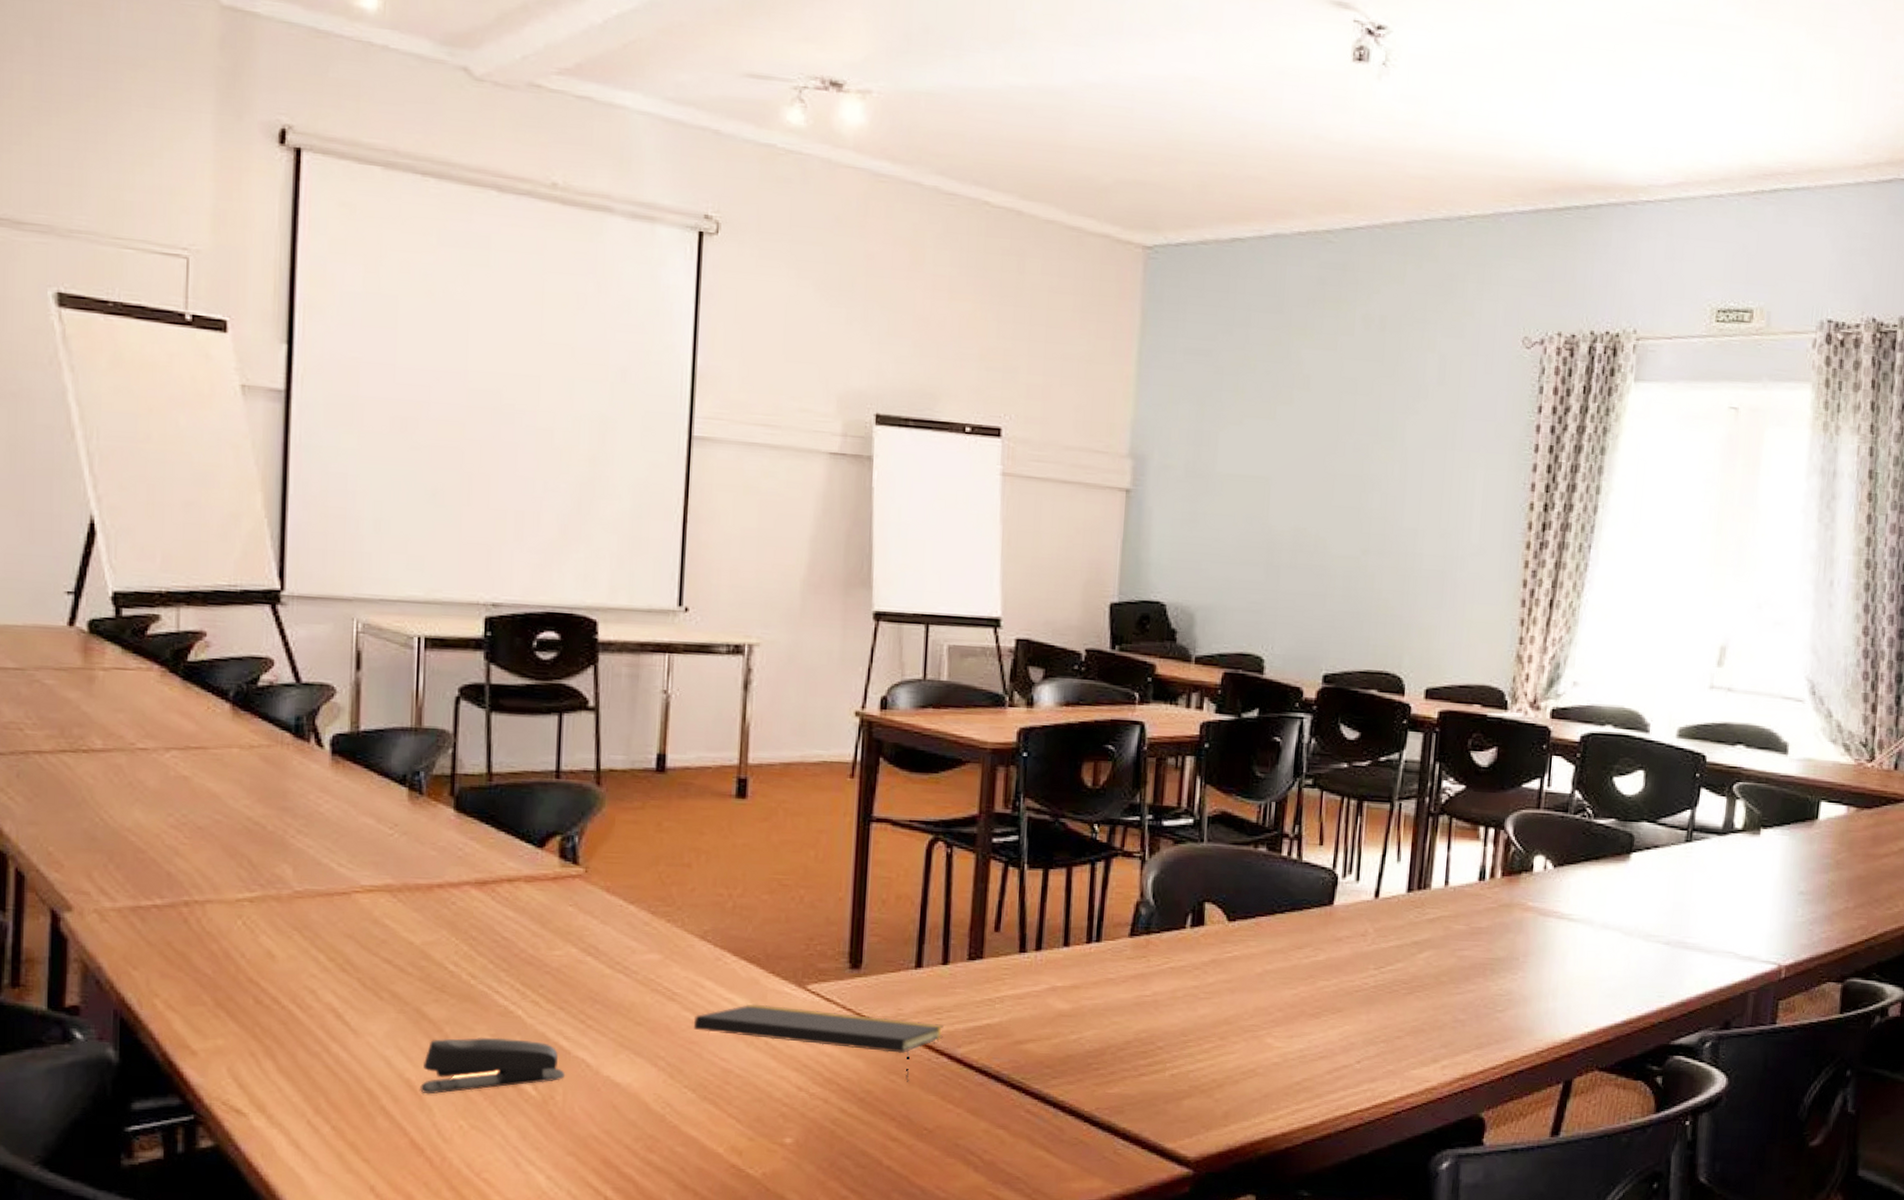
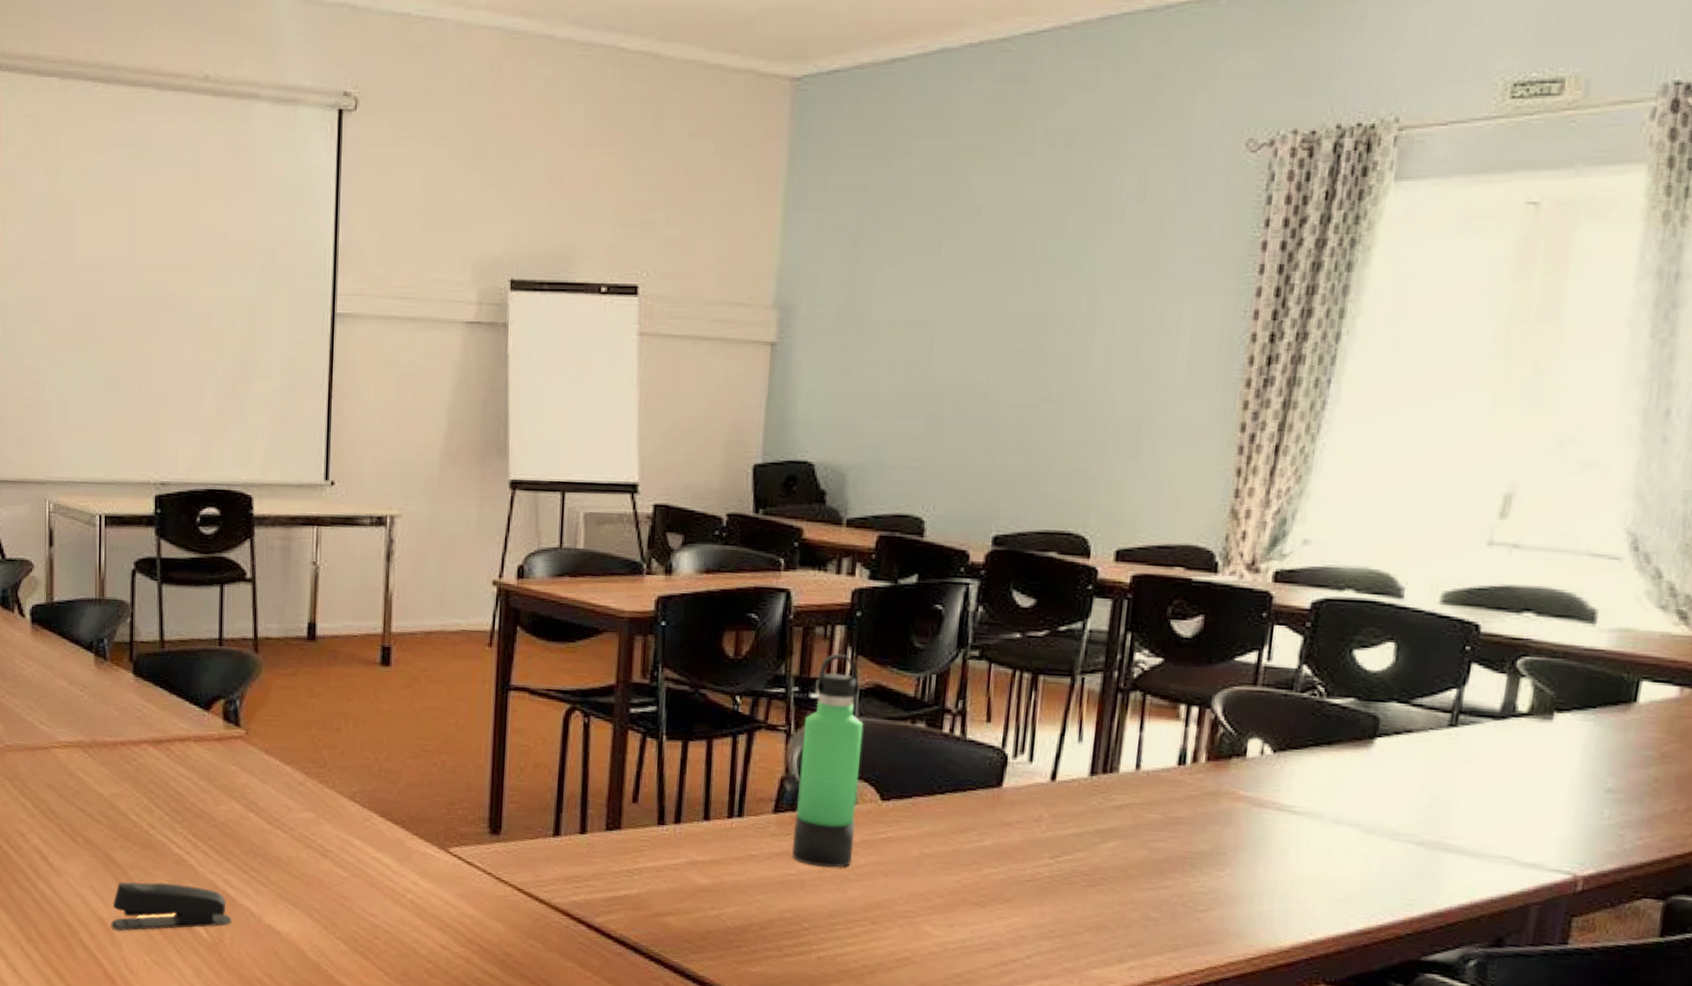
notepad: present [694,1003,944,1082] -> none [345,863,582,948]
thermos bottle: none [1146,783,1212,987] -> present [791,653,864,868]

